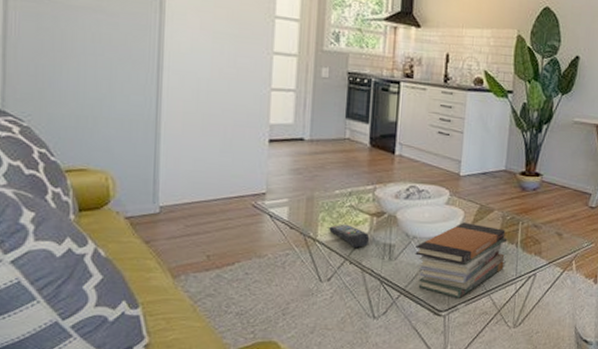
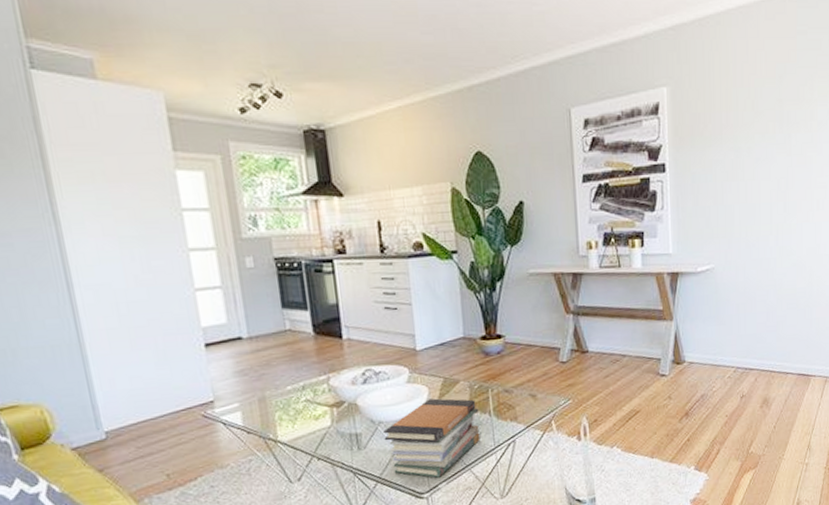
remote control: present [329,224,370,248] -> none [288,419,334,443]

